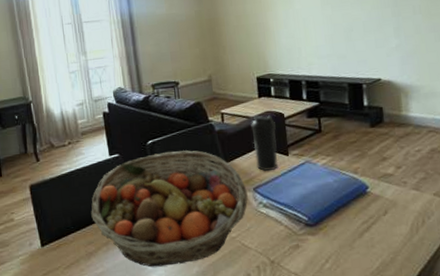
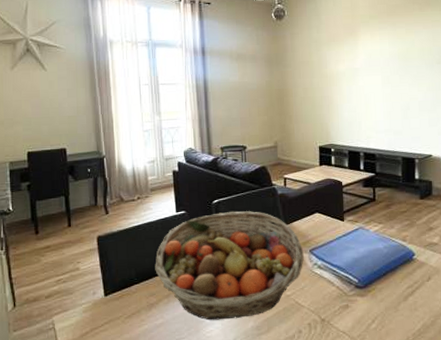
water bottle: present [251,115,278,172] -> none [311,182,334,235]

